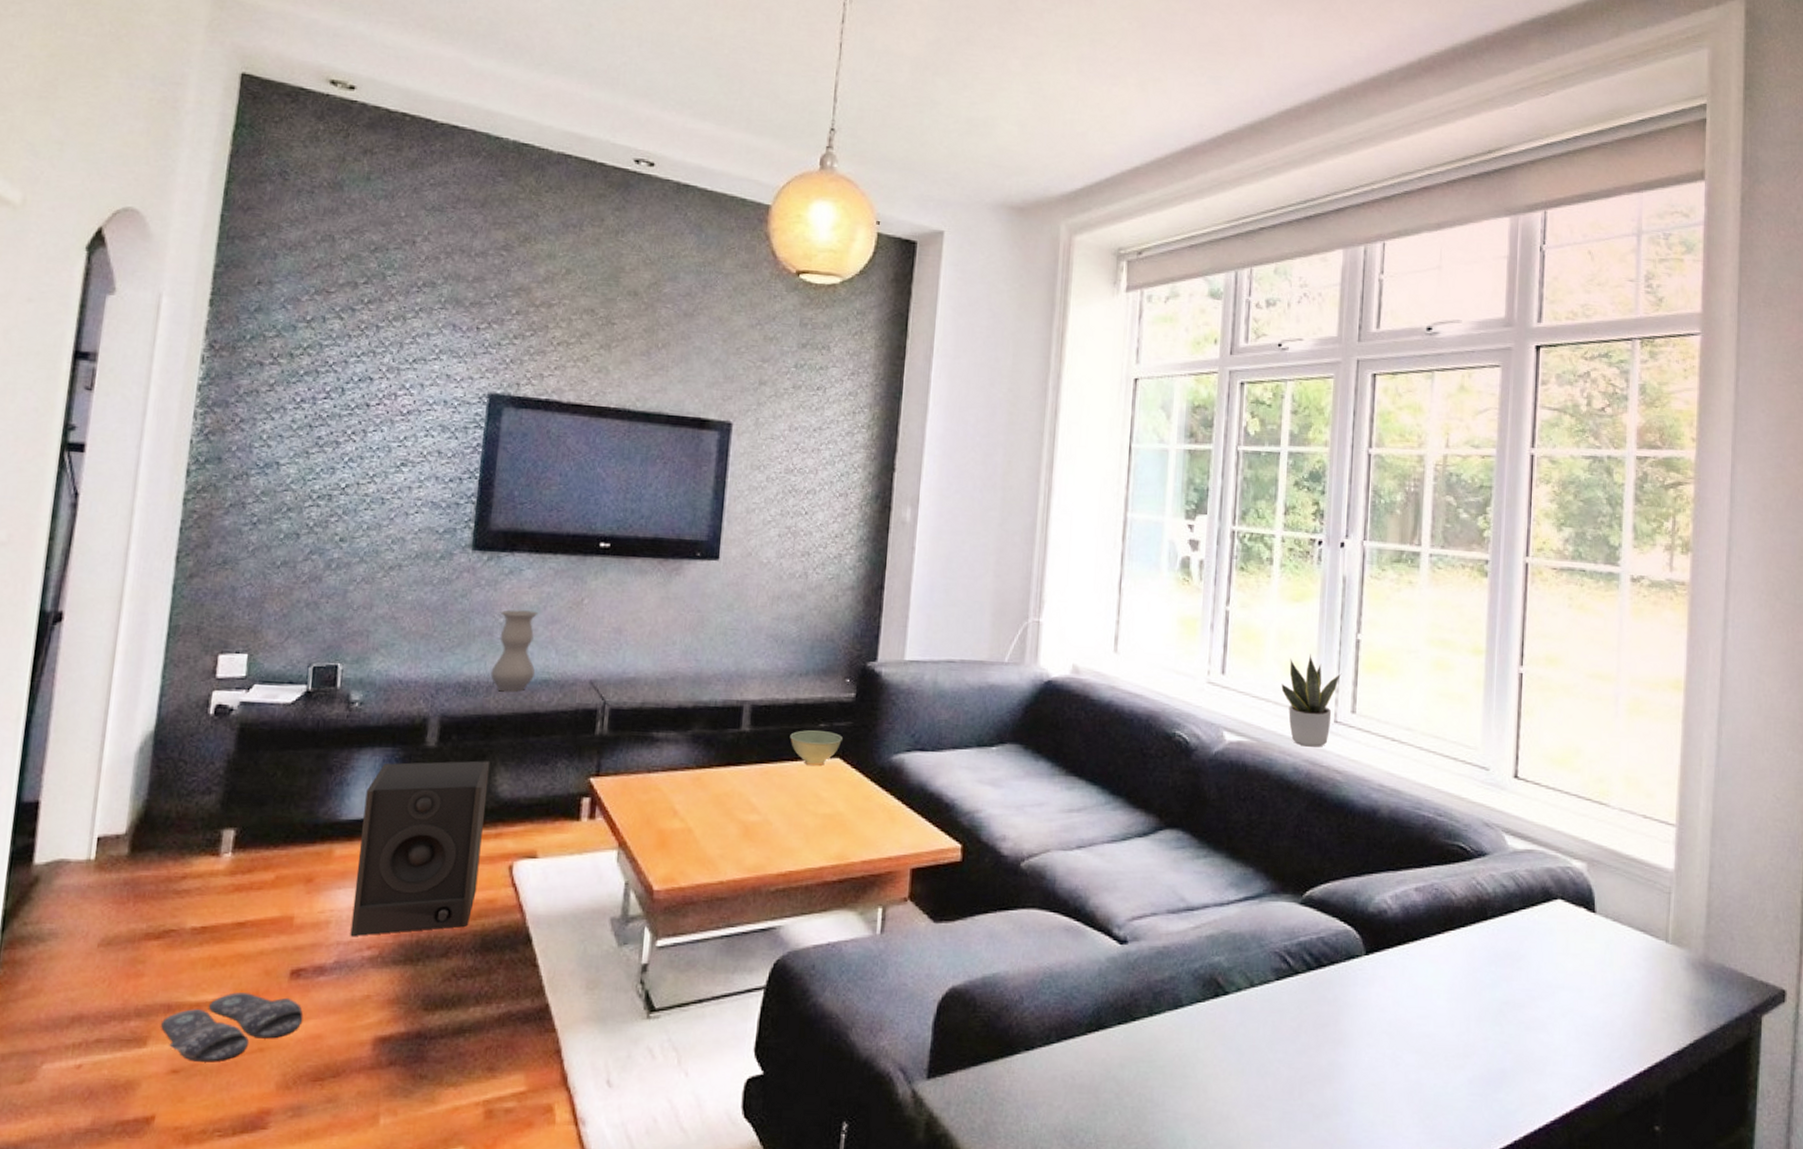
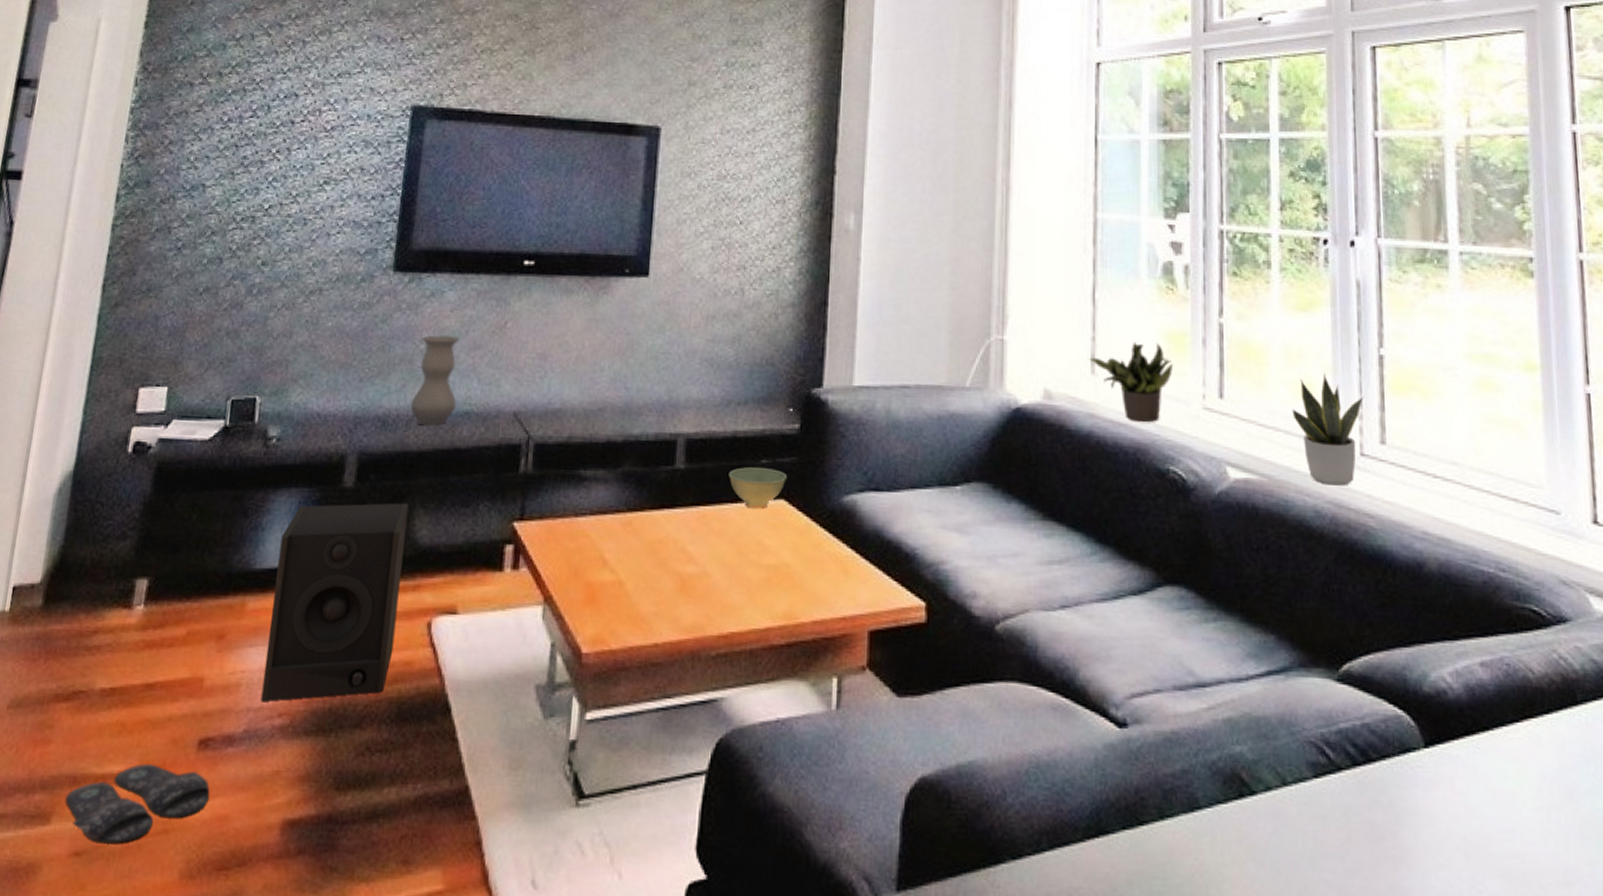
potted plant: none [1113,625,1184,693] -> present [1089,341,1173,422]

